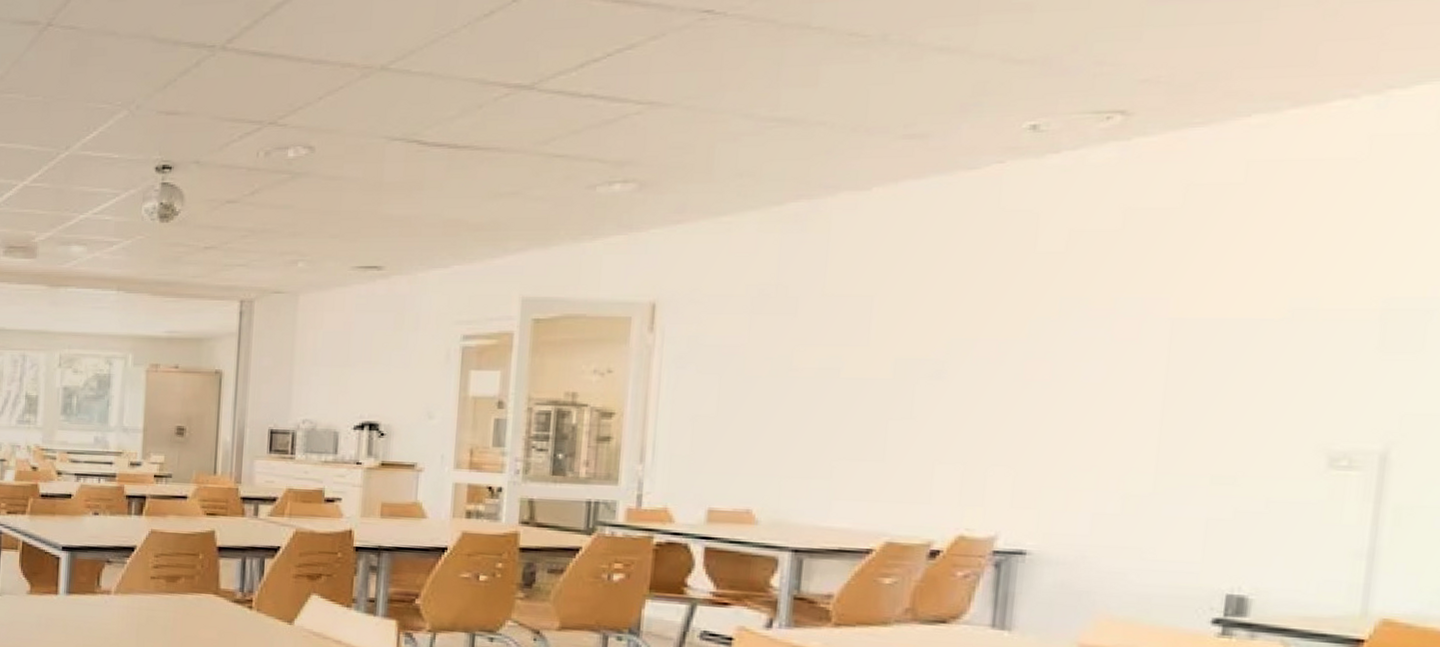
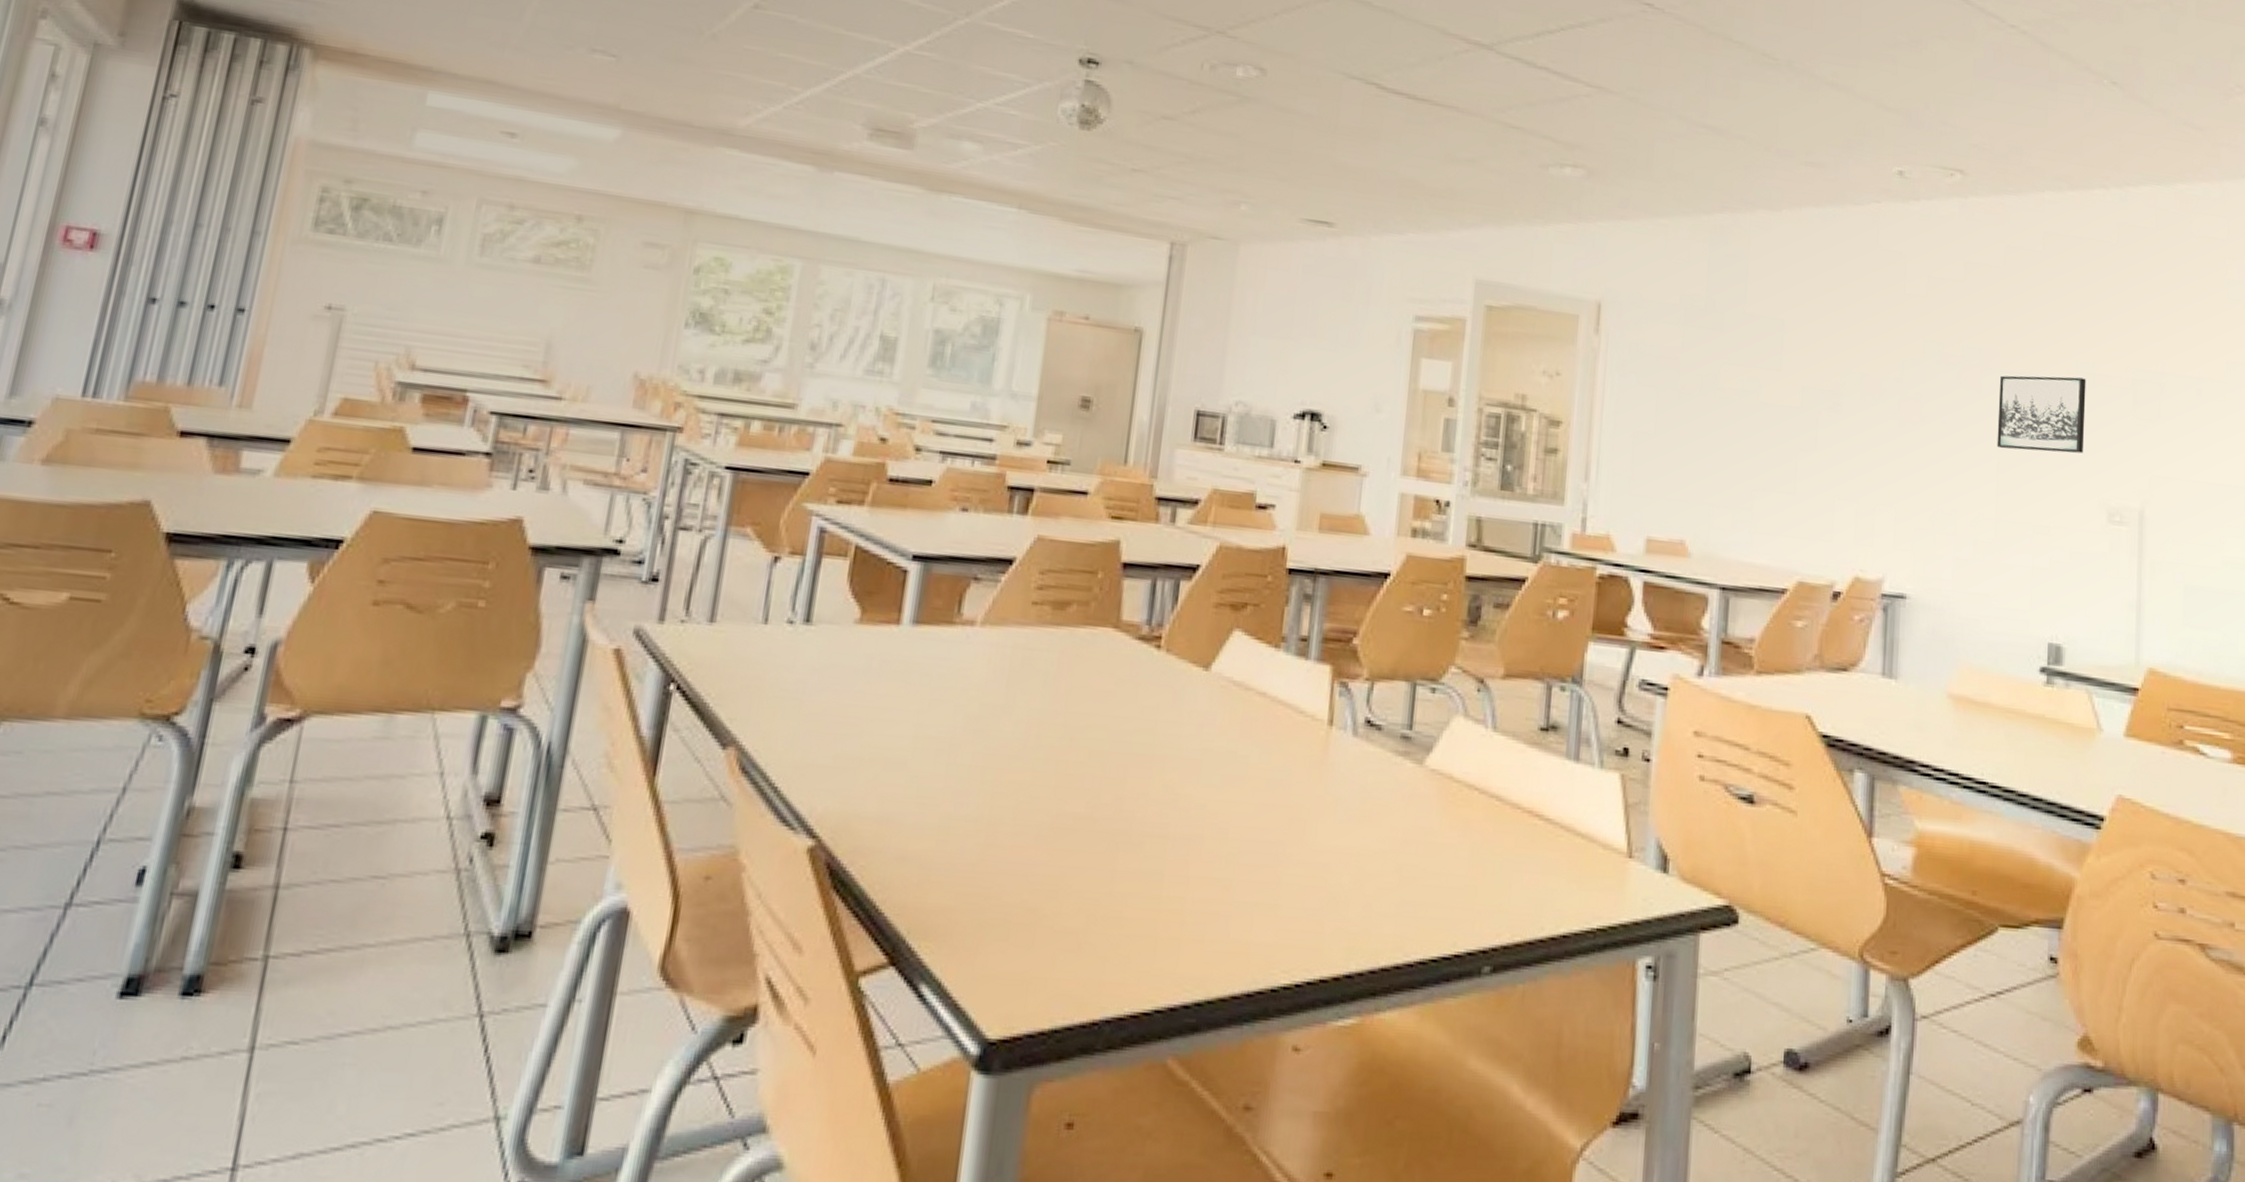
wall art: none [1161,315,1305,400] -> present [1997,375,2086,454]

